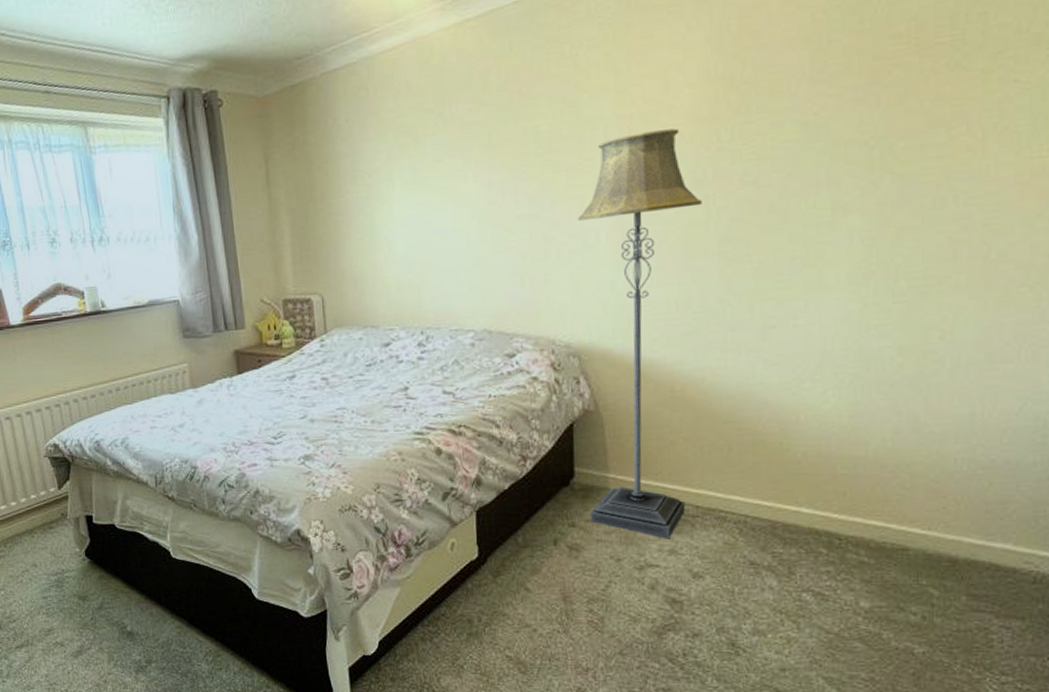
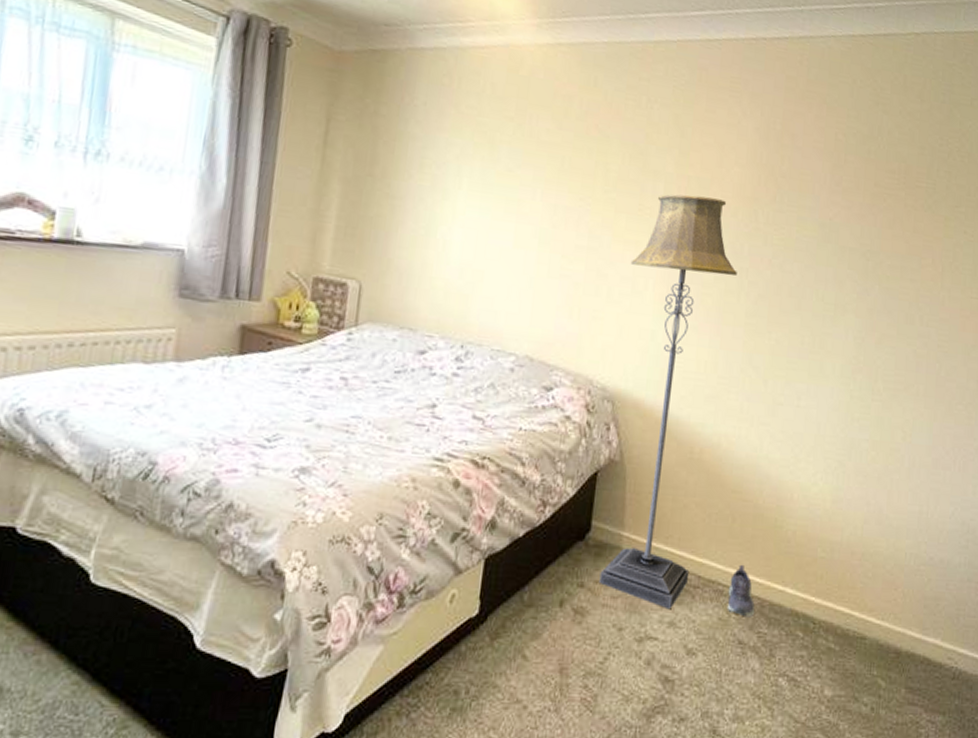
shoe: none [732,490,765,540] -> present [727,564,755,618]

